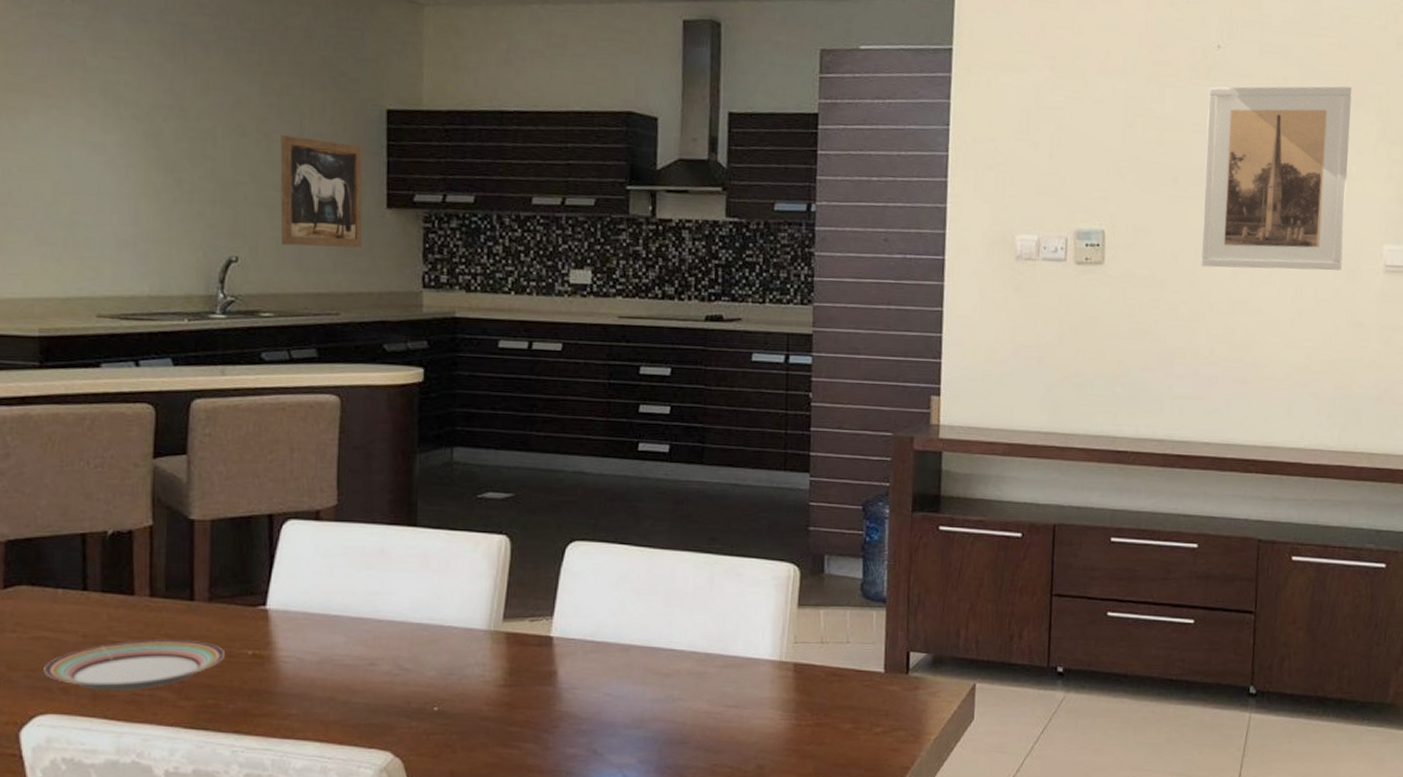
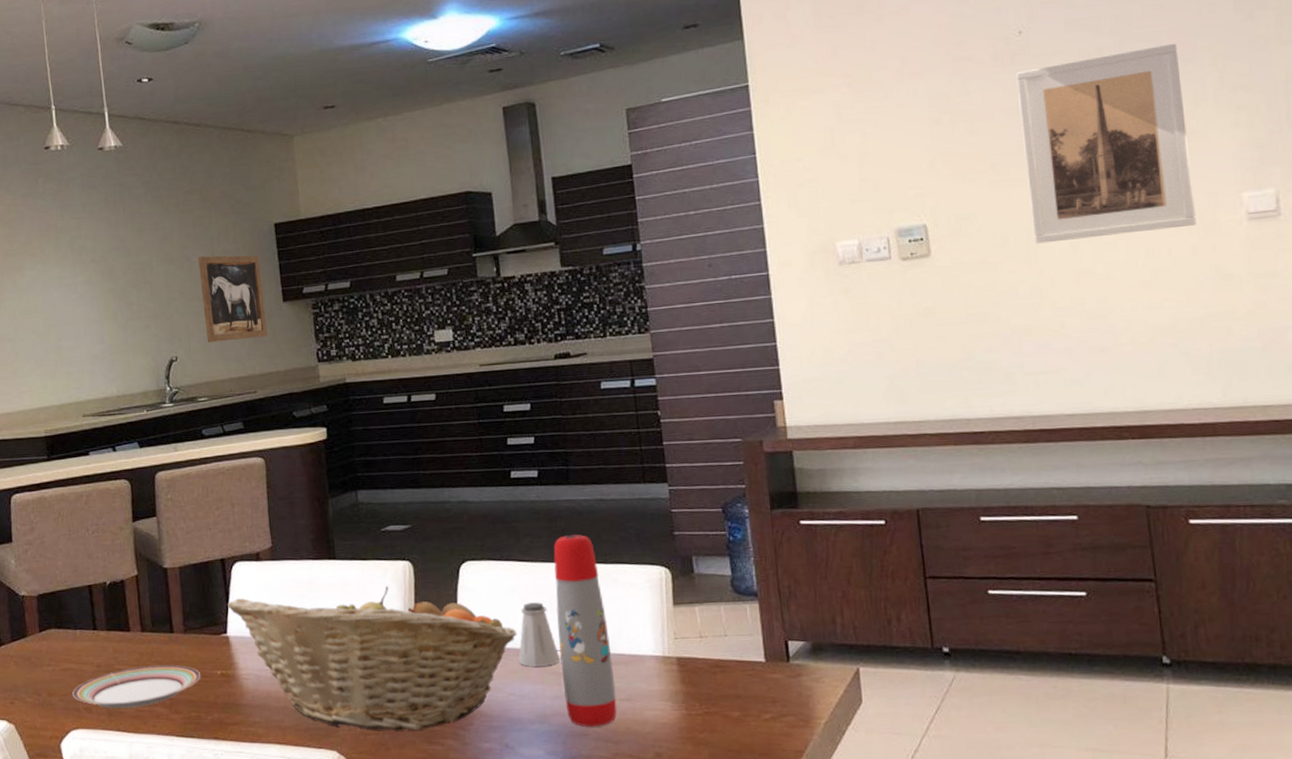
fruit basket: none [270,562,623,731] -> present [227,586,518,731]
saltshaker: none [620,593,668,665] -> present [518,602,561,667]
water bottle: none [667,521,726,735] -> present [553,534,617,727]

